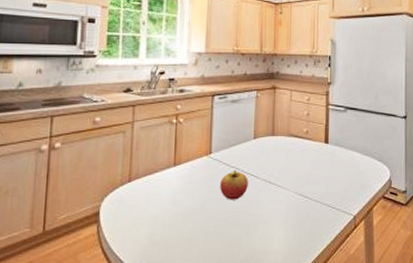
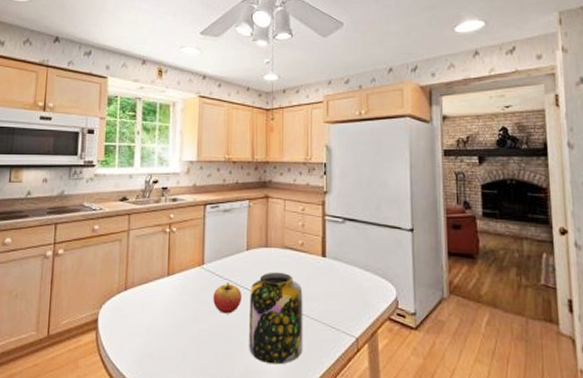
jar: none [254,158,307,245] -> present [249,272,303,365]

